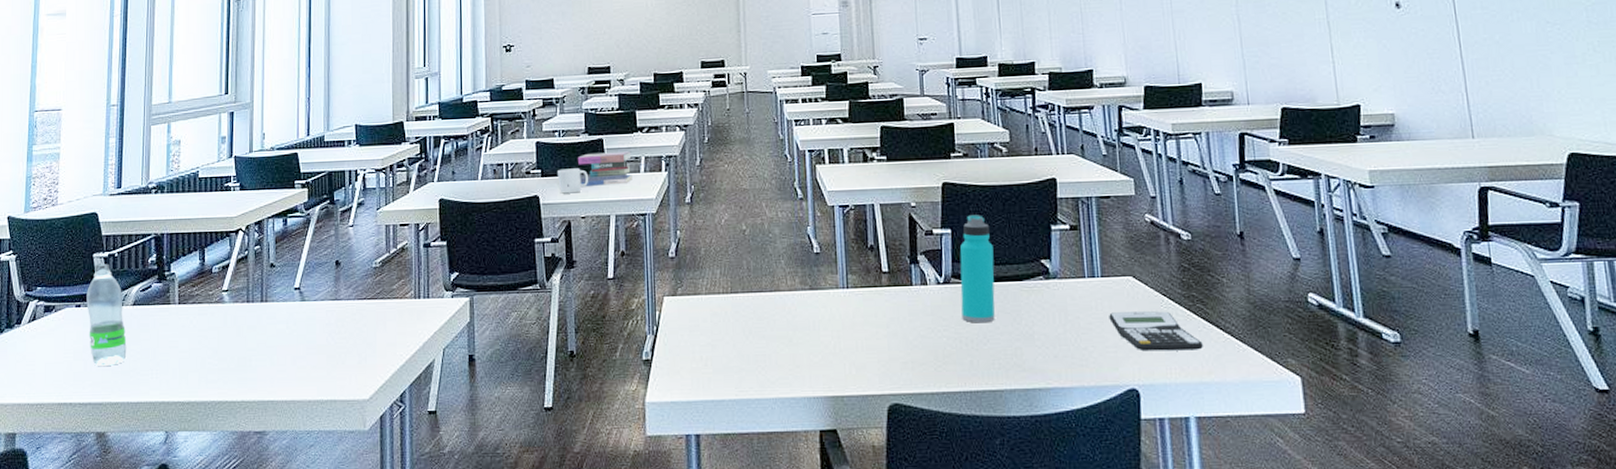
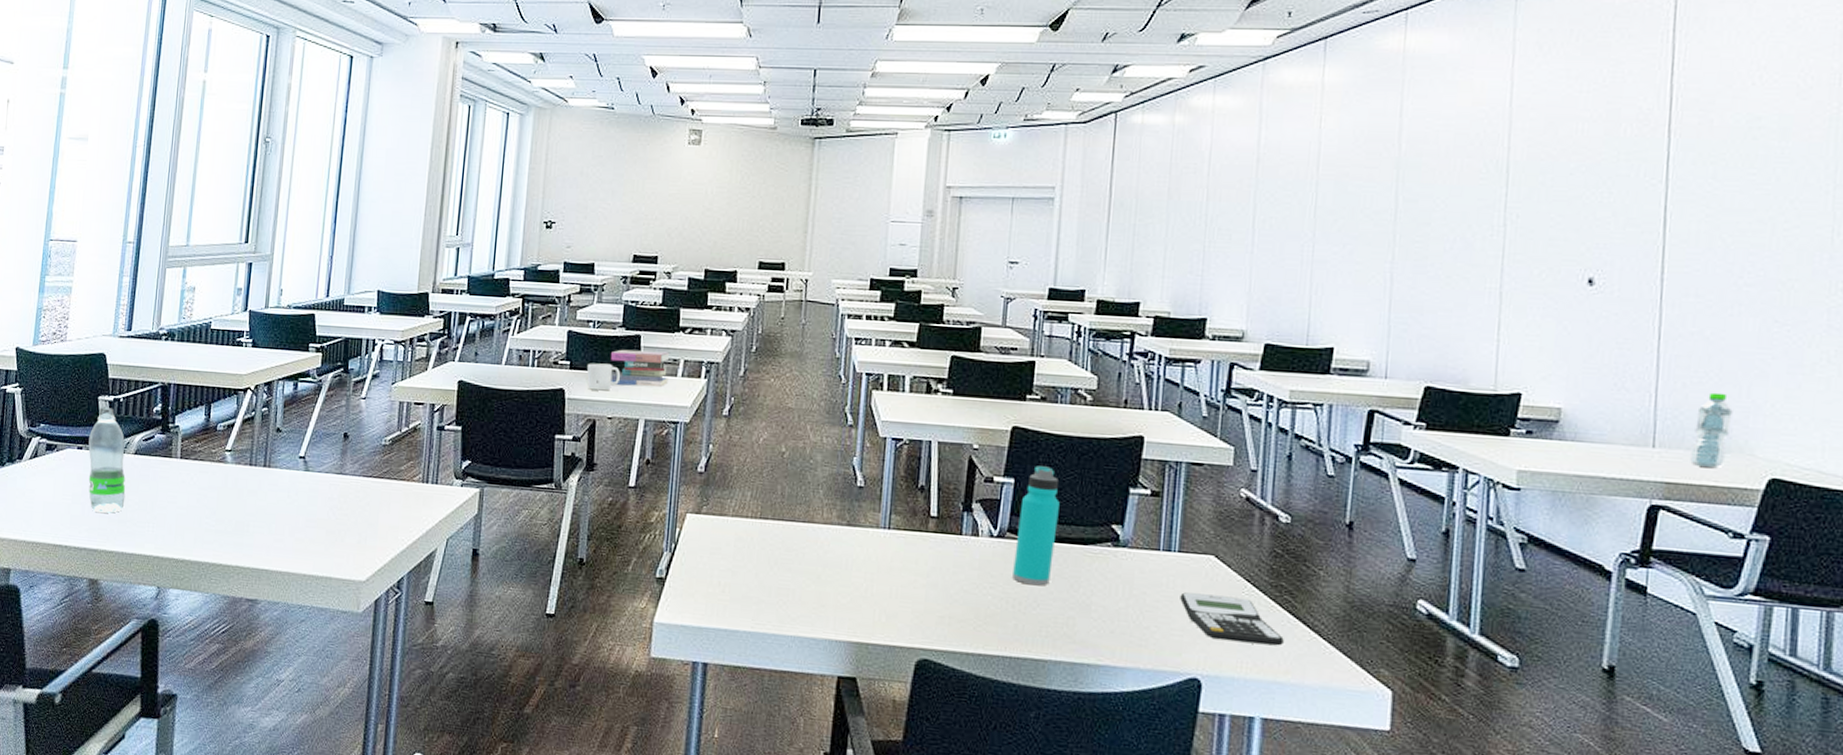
water bottle: none [1501,86,1531,151] -> present [1690,392,1733,468]

